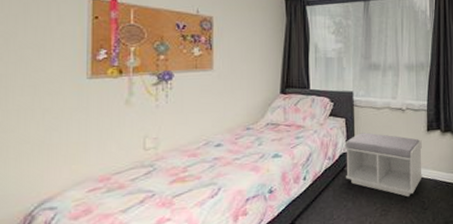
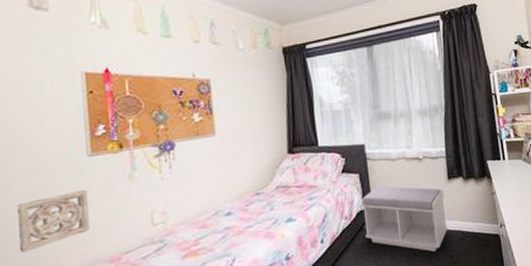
wall ornament: none [10,110,84,165] -> present [17,189,90,253]

